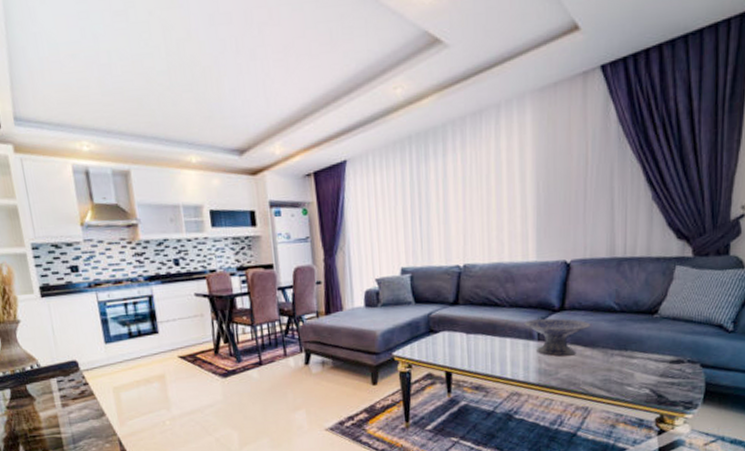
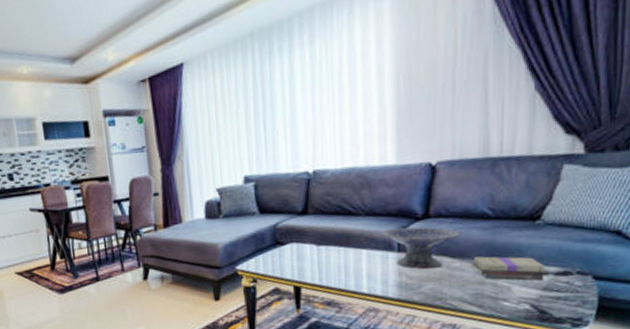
books: none [600,346,665,369] -> present [470,256,549,281]

